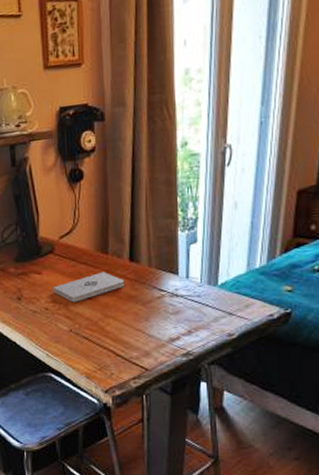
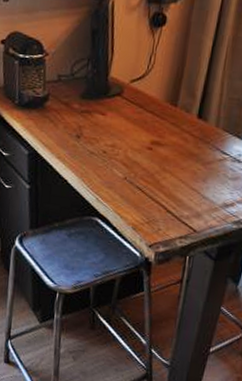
notepad: present [53,271,124,303] -> none [114,123,188,151]

